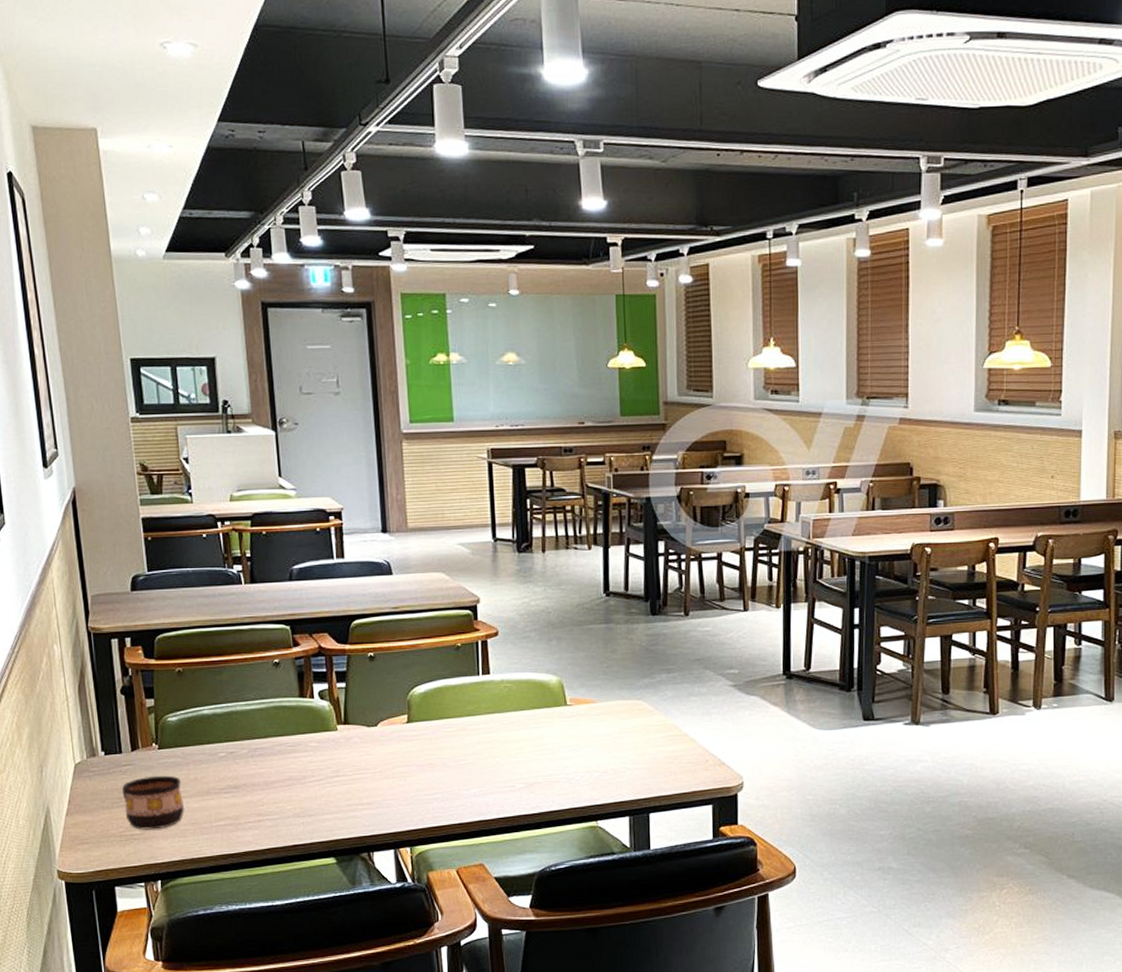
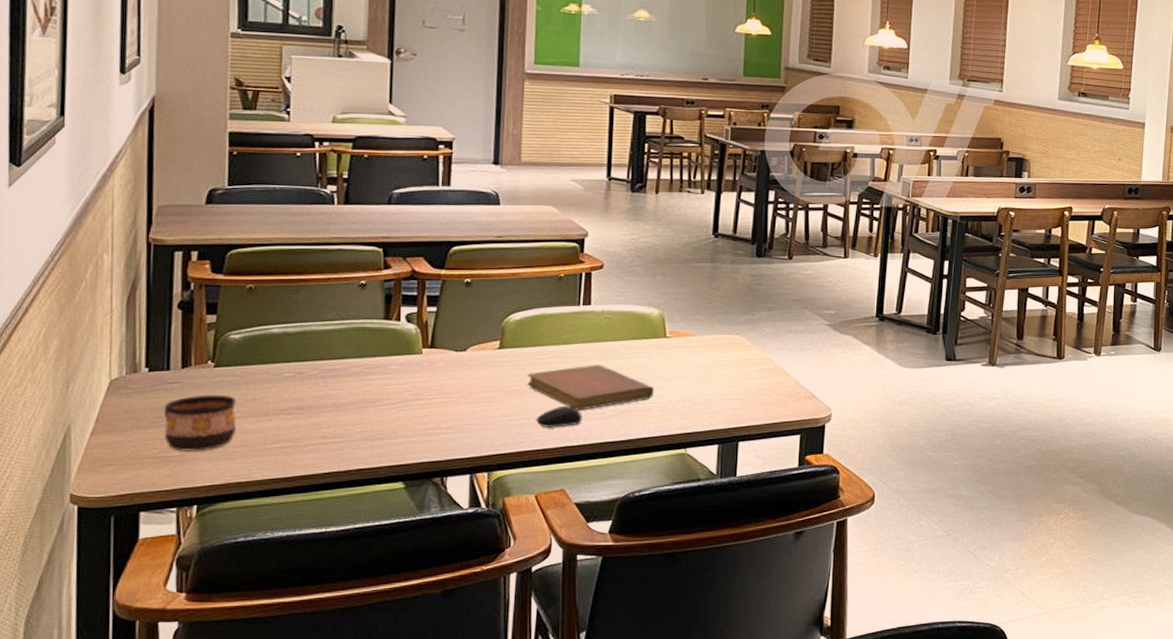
notebook: none [437,736,560,784] -> present [527,364,654,410]
computer mouse: none [449,779,493,803] -> present [536,406,583,429]

